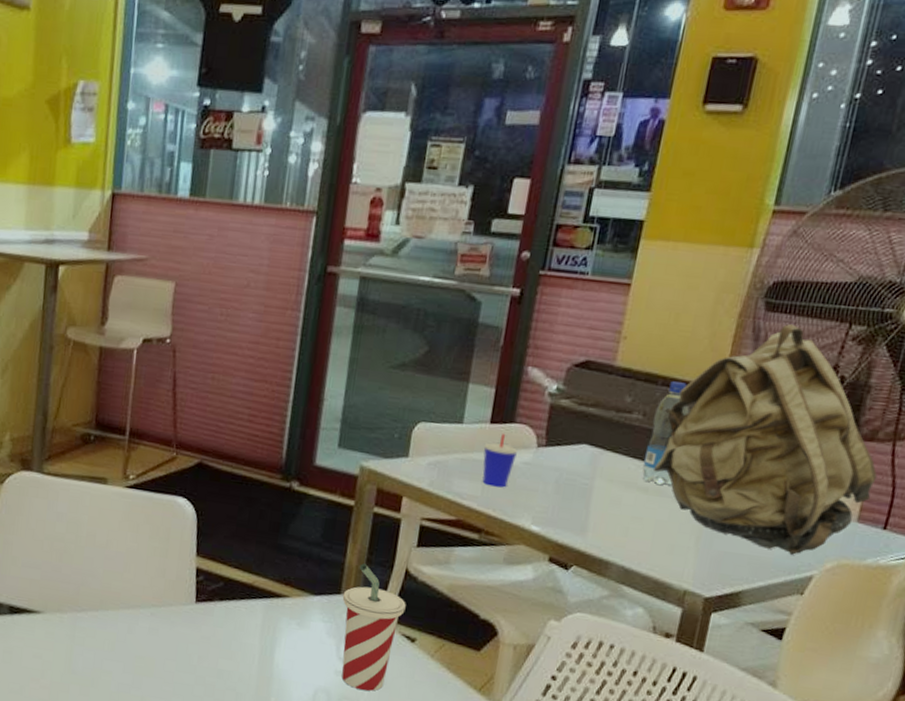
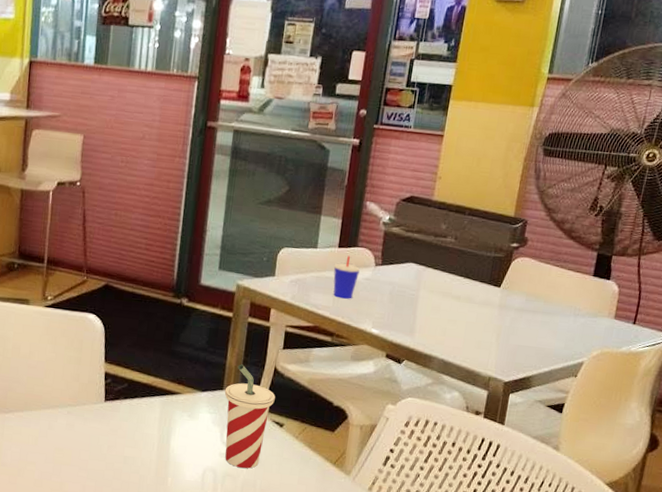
bottle: present [642,381,690,486] -> none [455,212,490,295]
backpack: present [654,323,878,555] -> none [464,165,628,346]

